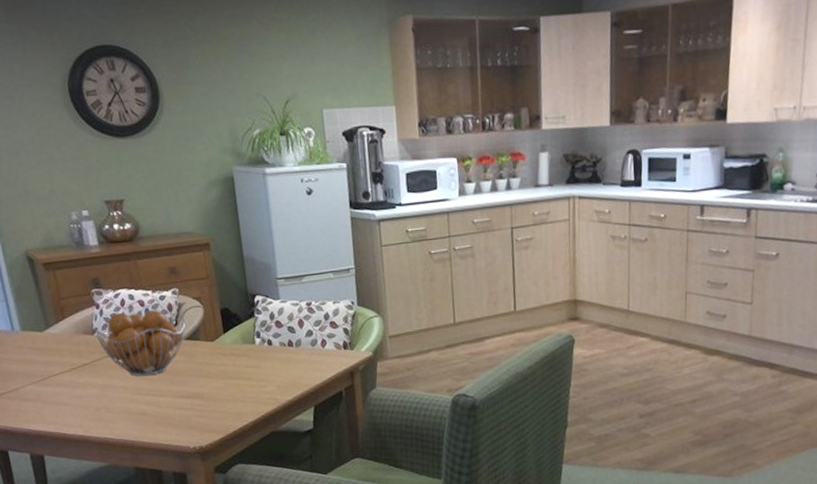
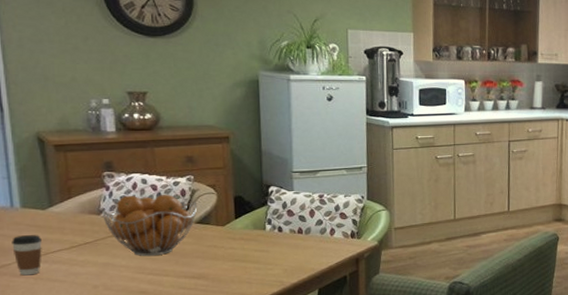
coffee cup: none [17,358,46,400] -> present [12,235,42,276]

